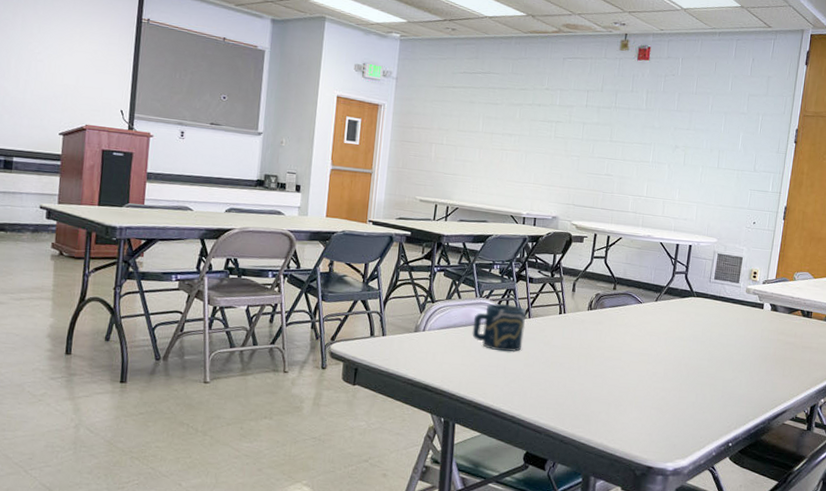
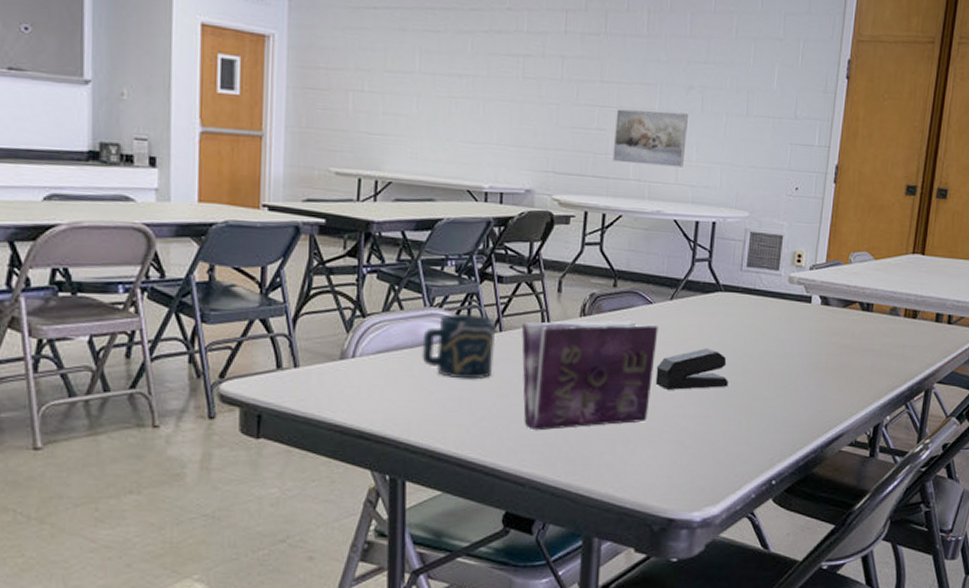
book: none [543,312,646,393] -> present [522,320,658,431]
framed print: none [616,161,674,204] -> present [612,109,688,167]
stapler: none [642,339,698,369] -> present [655,348,729,390]

